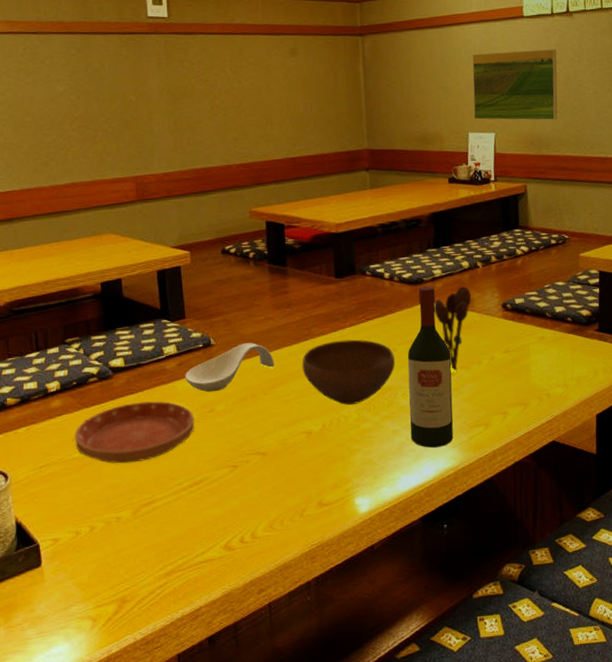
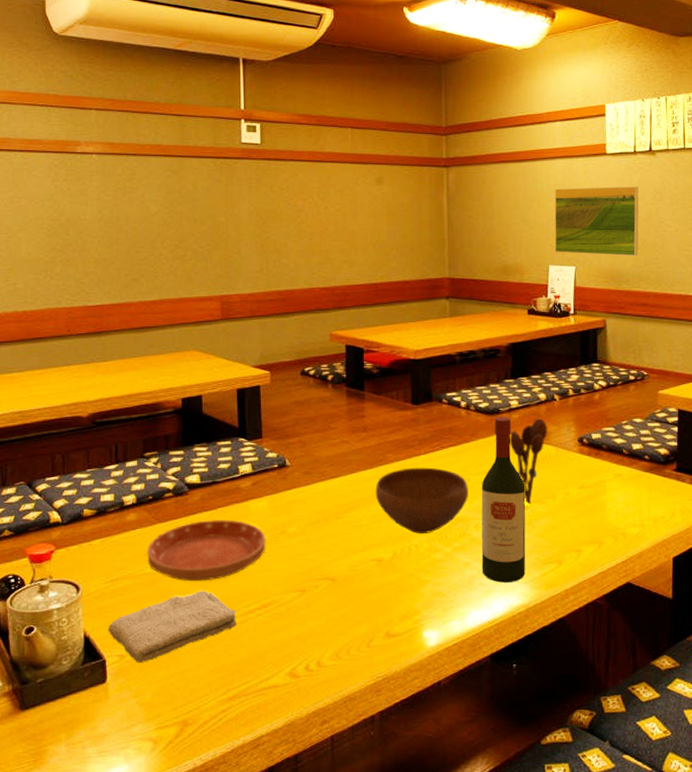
washcloth: none [39,471,169,545] -> present [108,590,236,662]
spoon rest: present [185,343,275,392] -> none [259,466,348,514]

